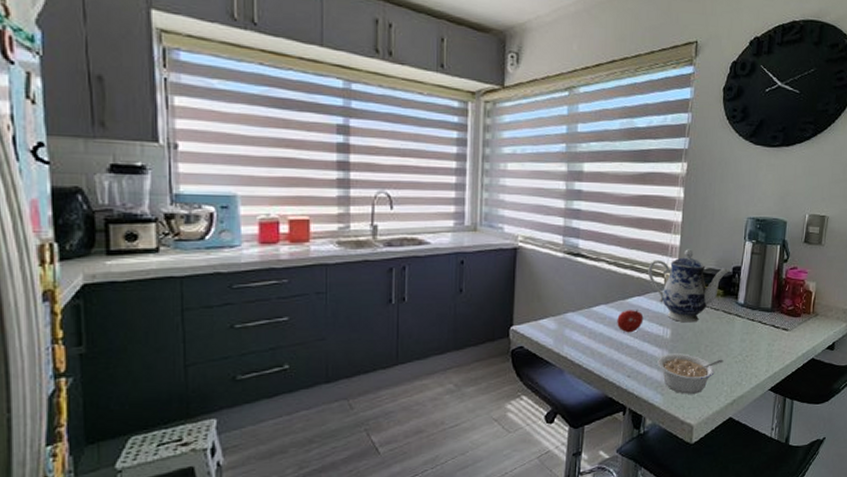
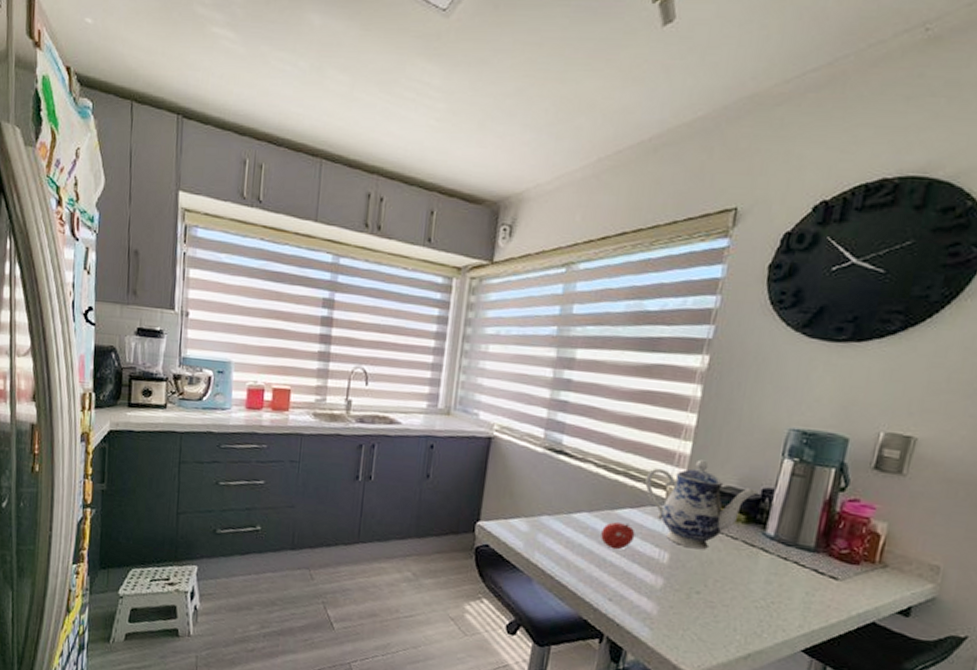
legume: present [657,353,724,394] -> none [648,581,739,637]

